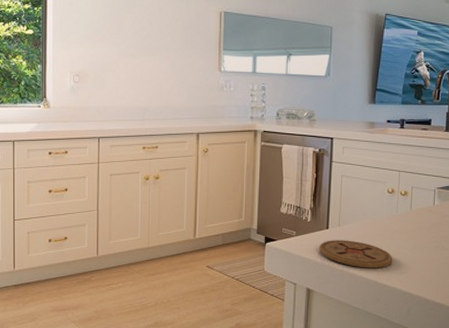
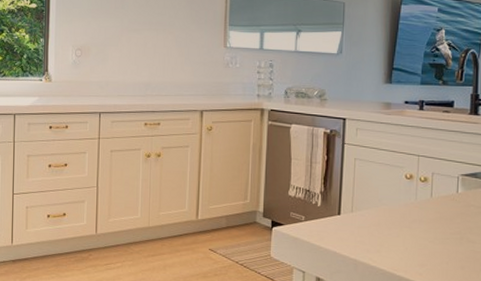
coaster: present [319,240,393,268] -> none [330,226,412,259]

